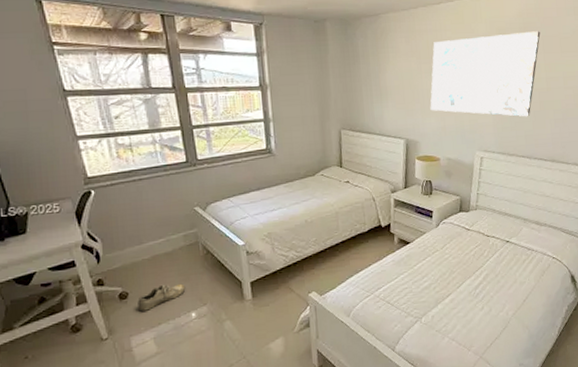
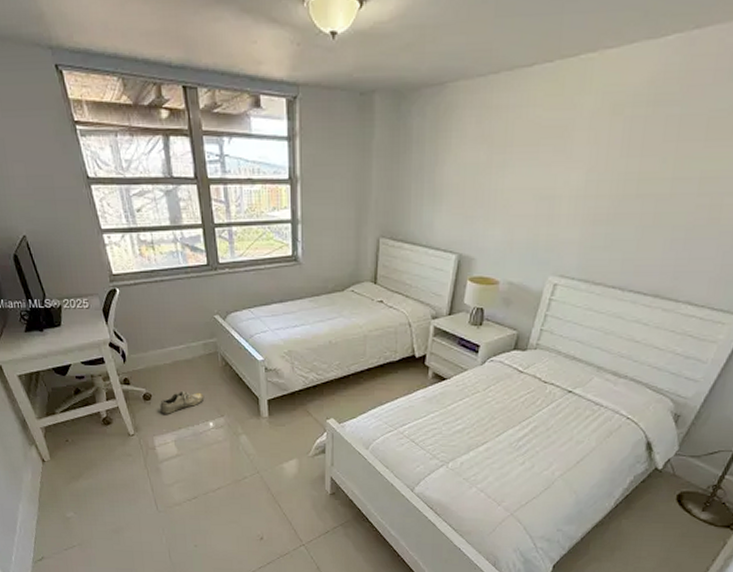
wall art: present [430,31,541,117] -> none [496,106,679,234]

